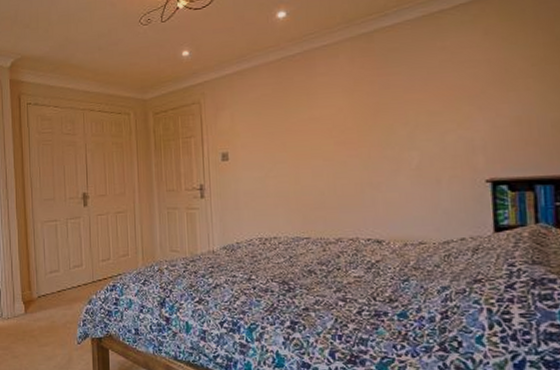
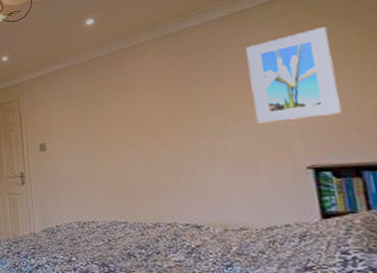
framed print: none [439,34,523,135] -> present [246,27,342,123]

